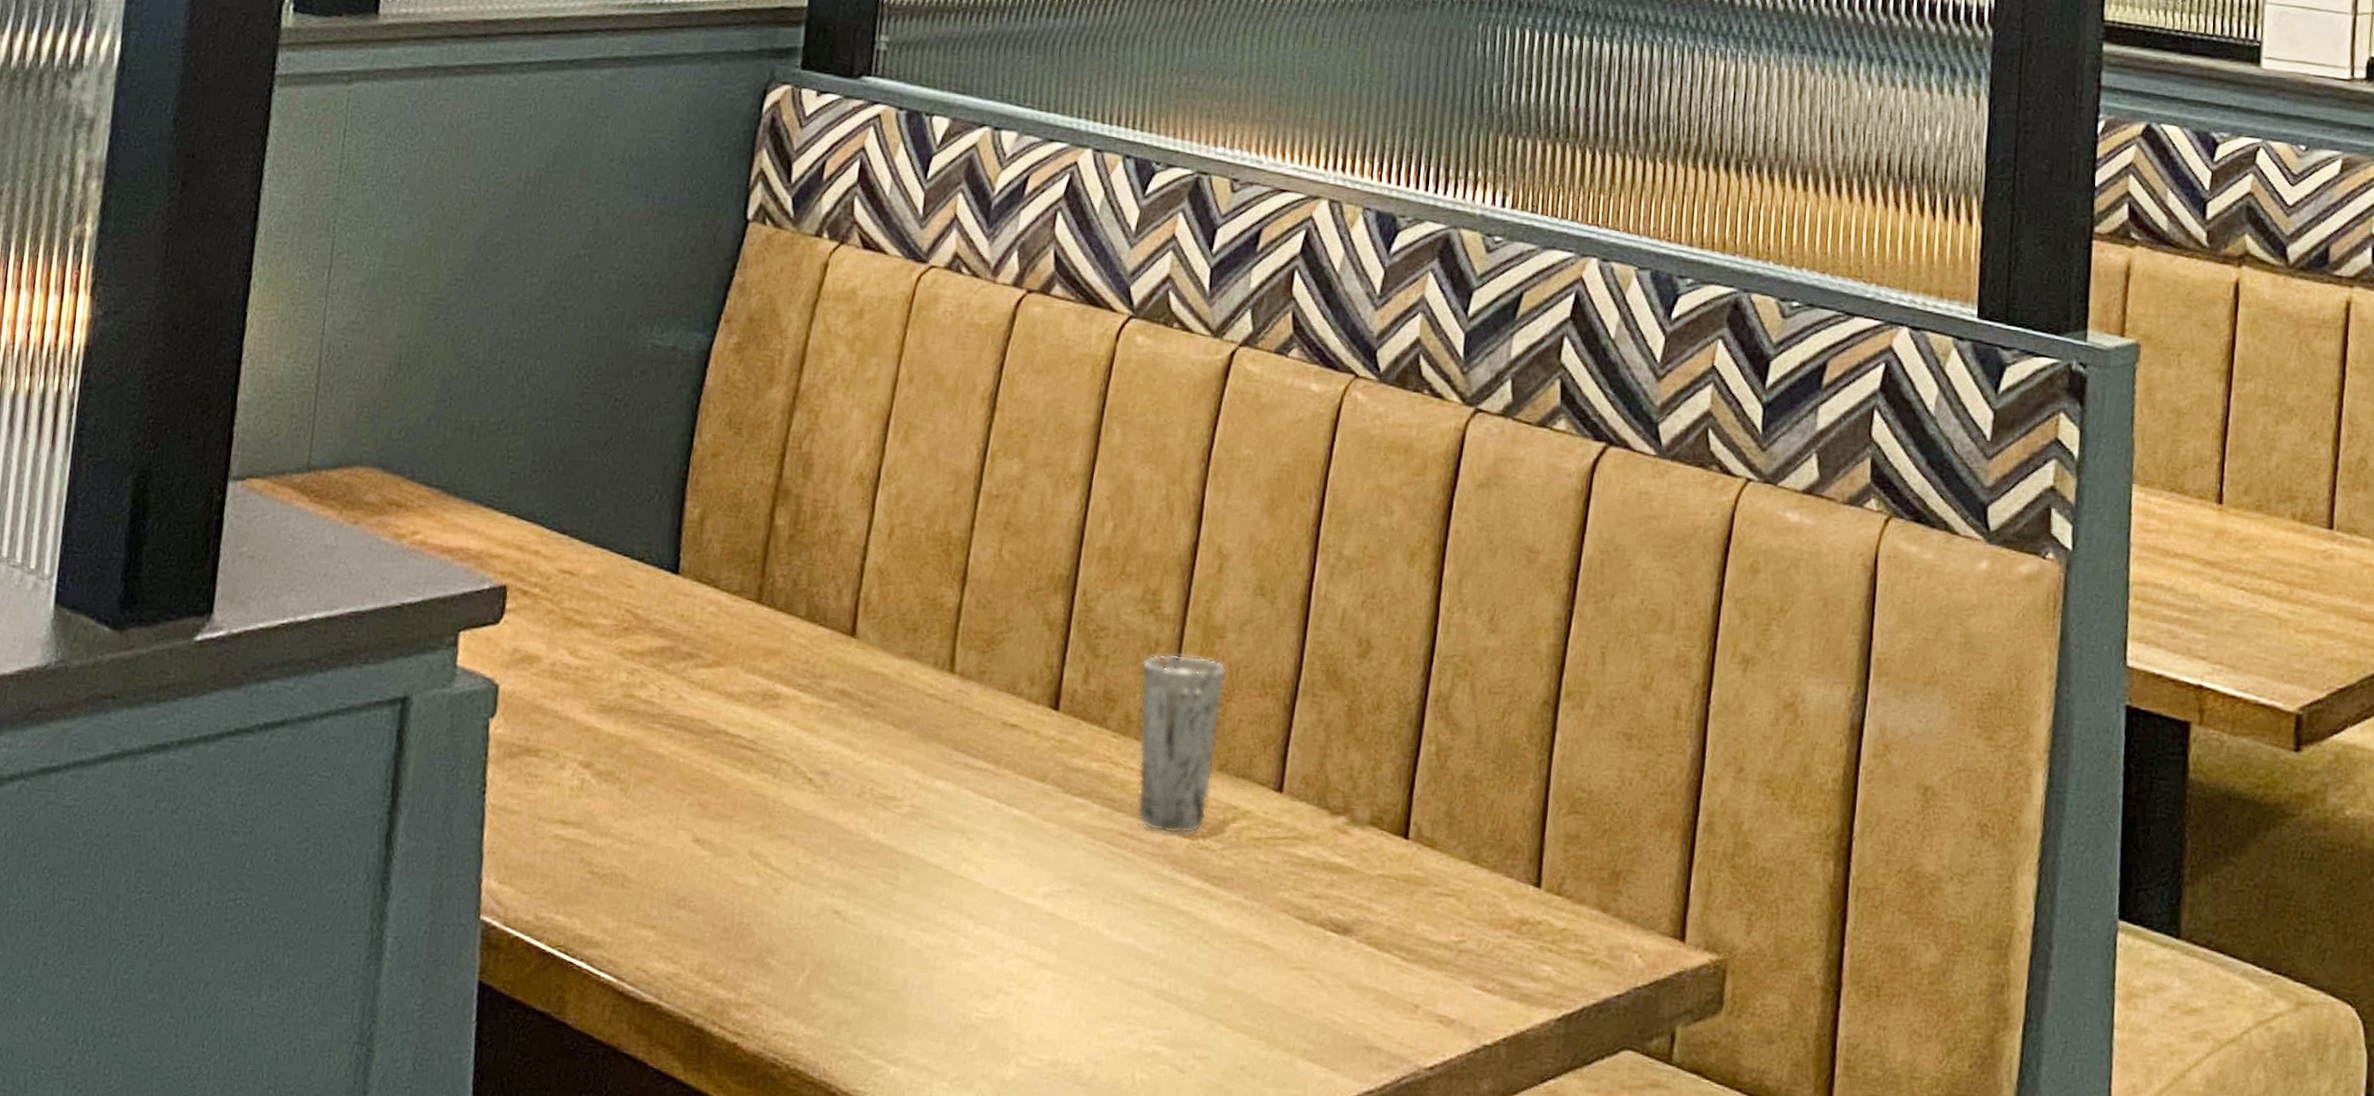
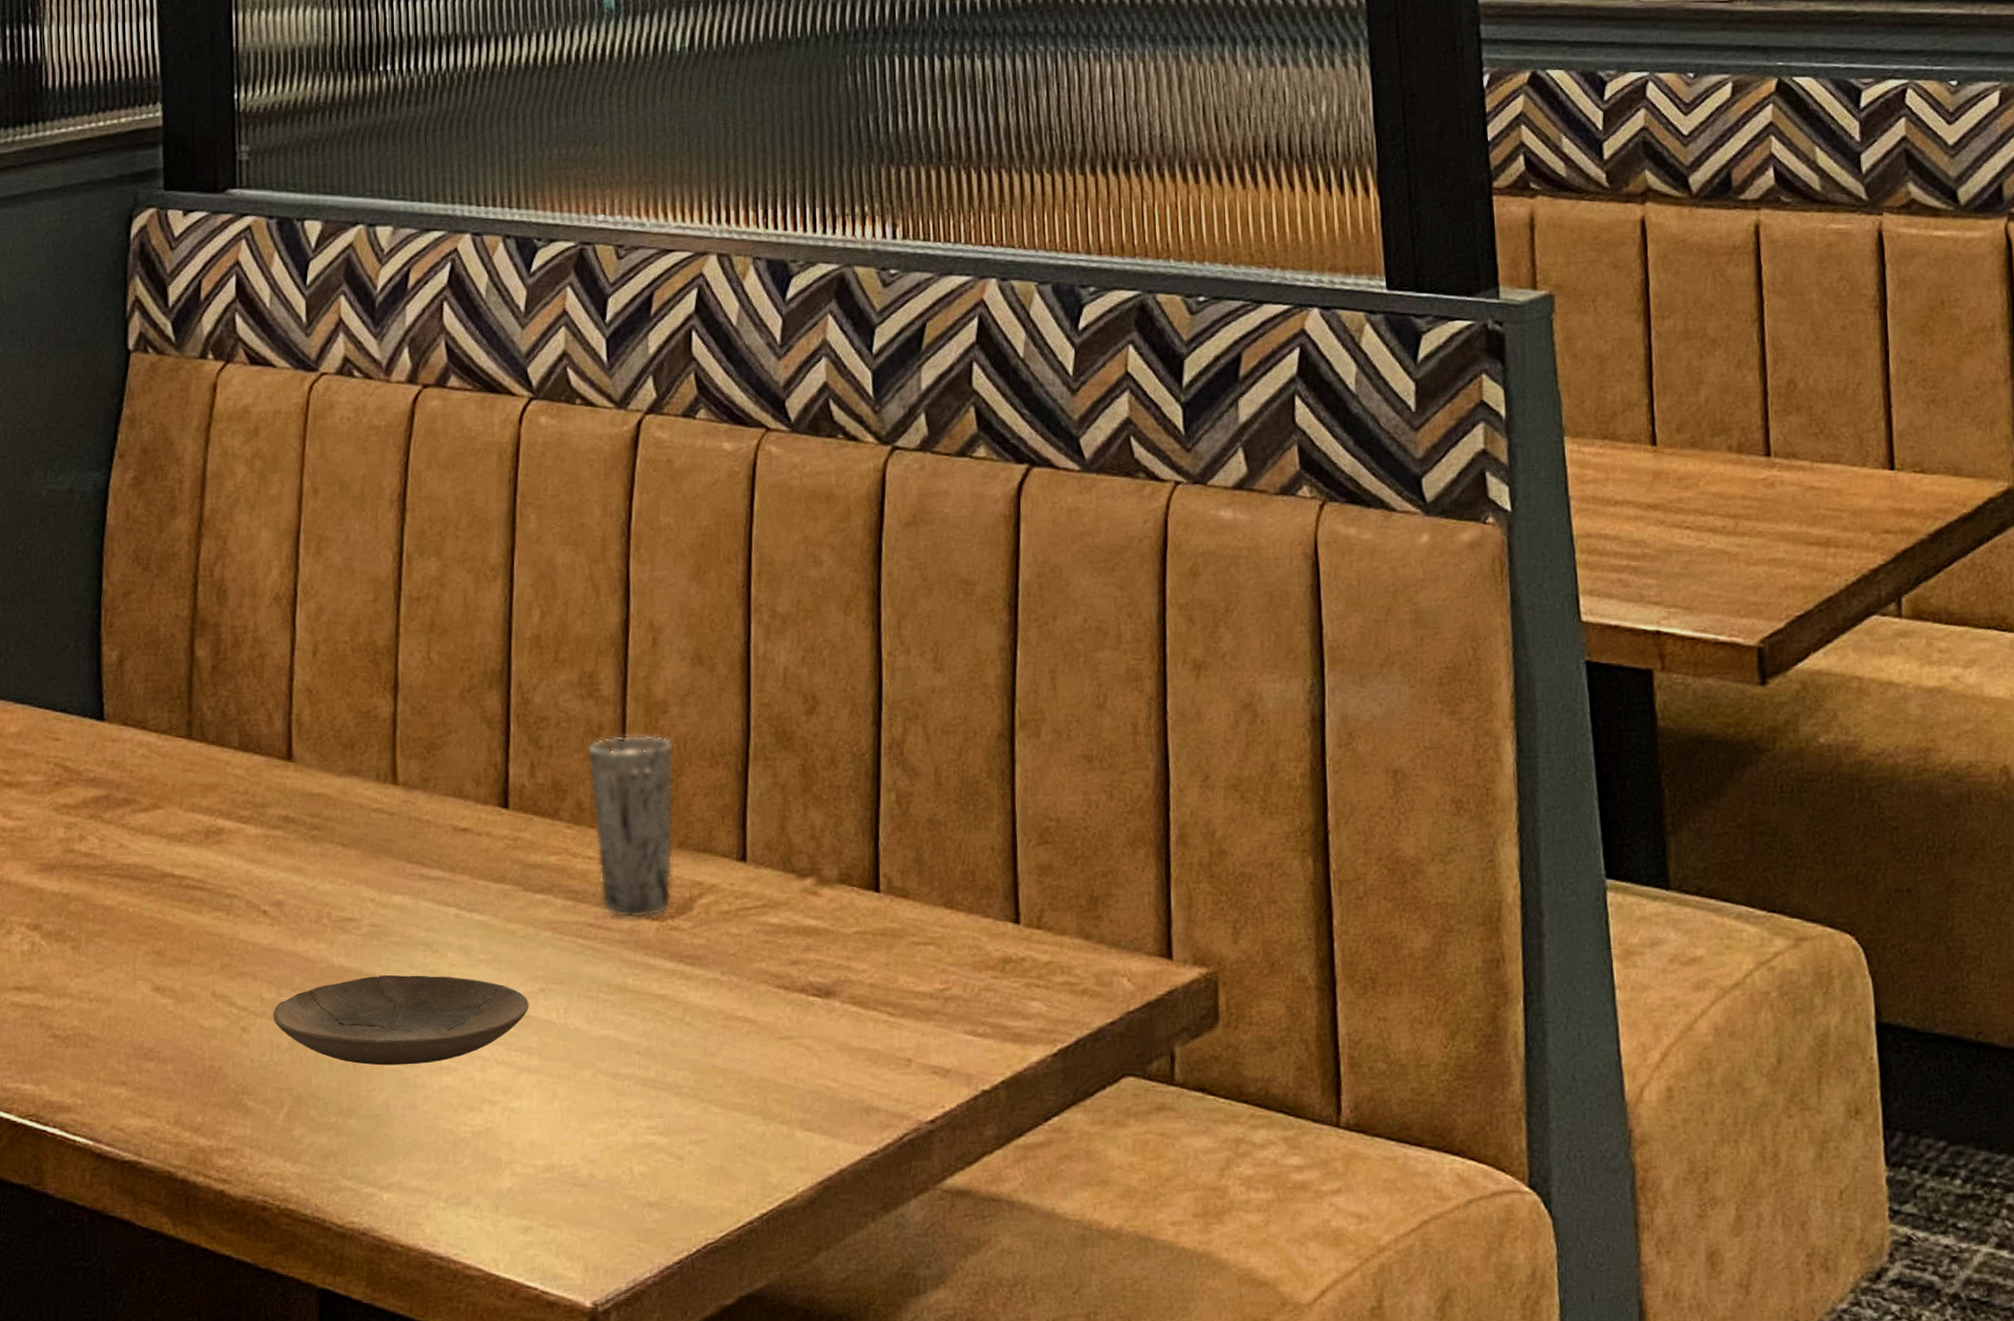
plate: none [805,855,1055,947] -> present [273,974,529,1066]

